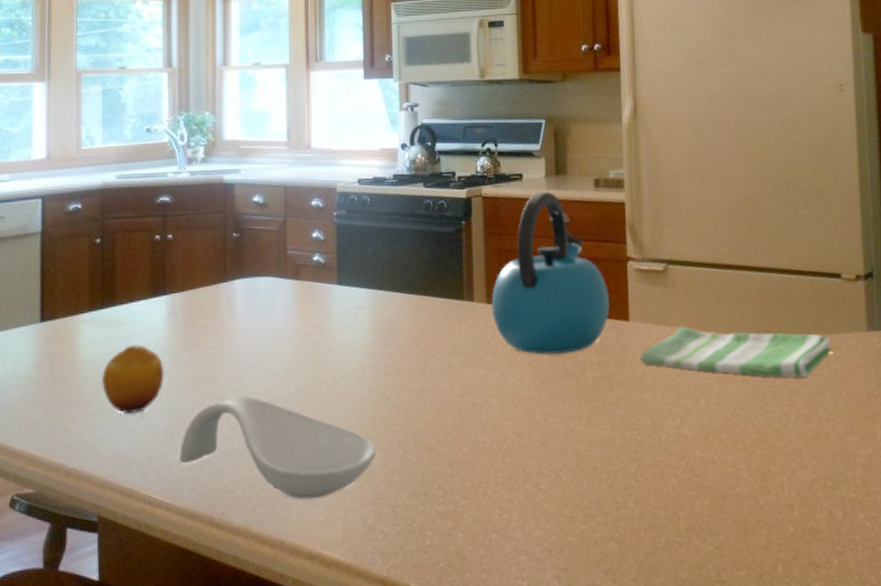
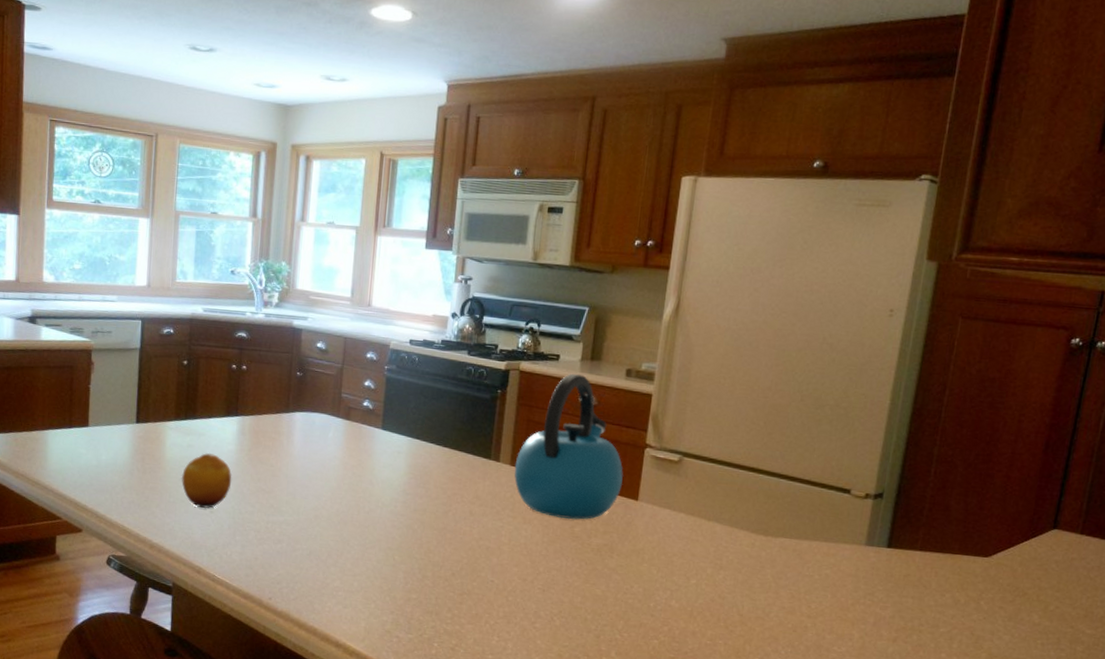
spoon rest: present [179,395,376,500] -> none [239,508,400,601]
dish towel: present [640,326,832,378] -> none [642,513,828,577]

